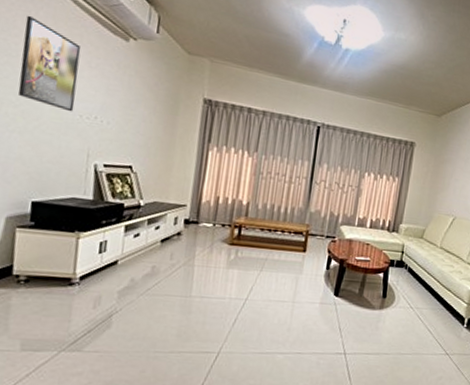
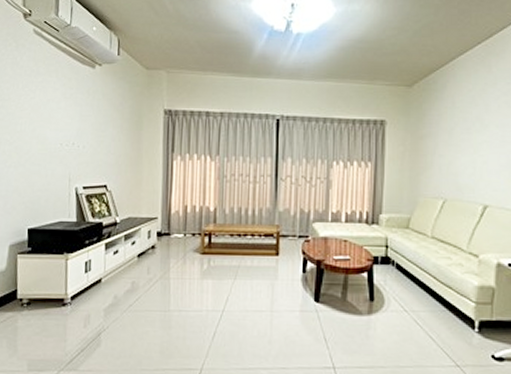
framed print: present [17,15,81,112] -> none [11,61,57,142]

